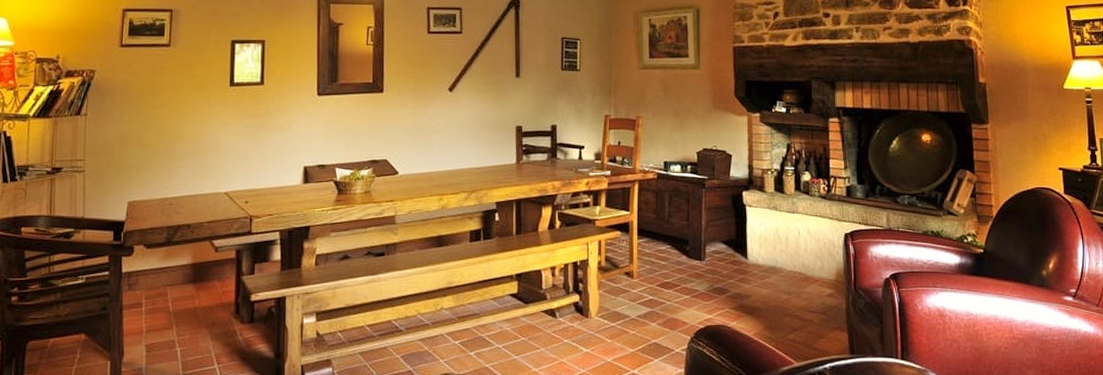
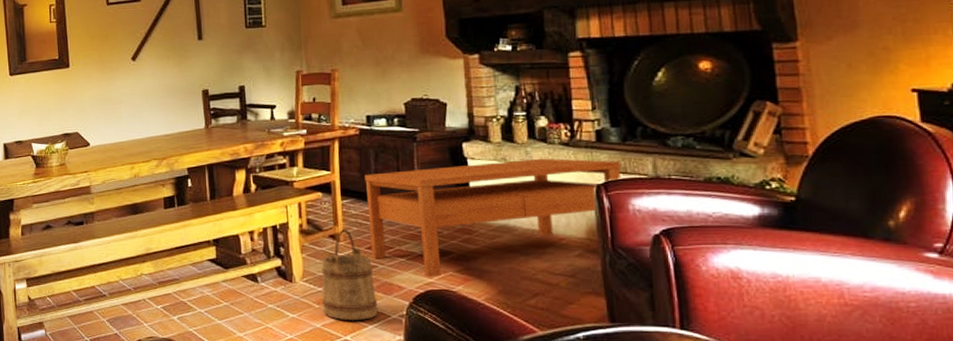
bucket: none [614,267,664,354] -> present [321,229,379,320]
coffee table: none [659,208,863,313] -> present [365,158,621,277]

